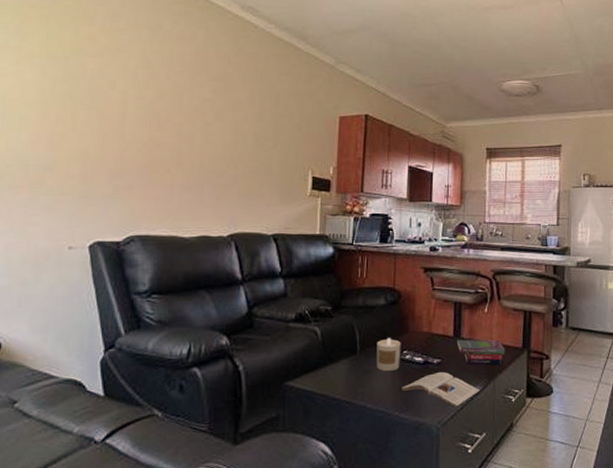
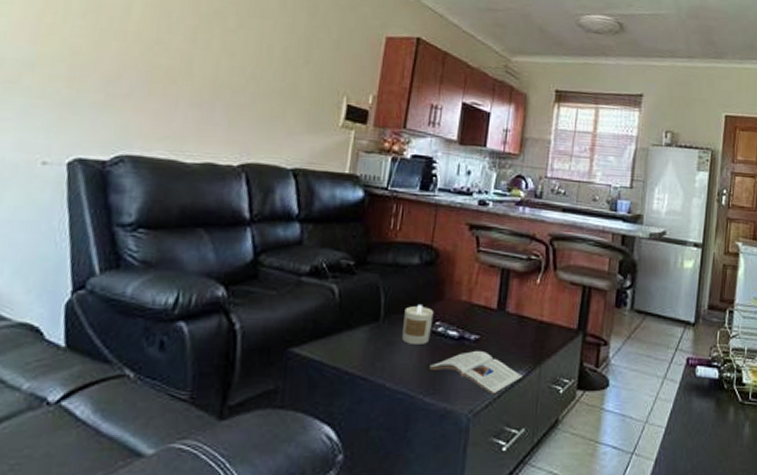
books: present [457,339,505,365] -> none [501,313,557,348]

